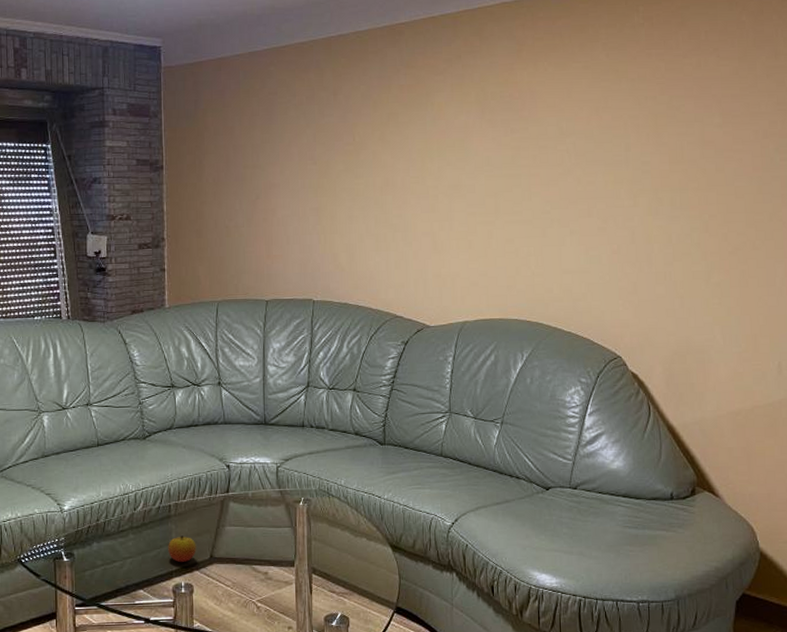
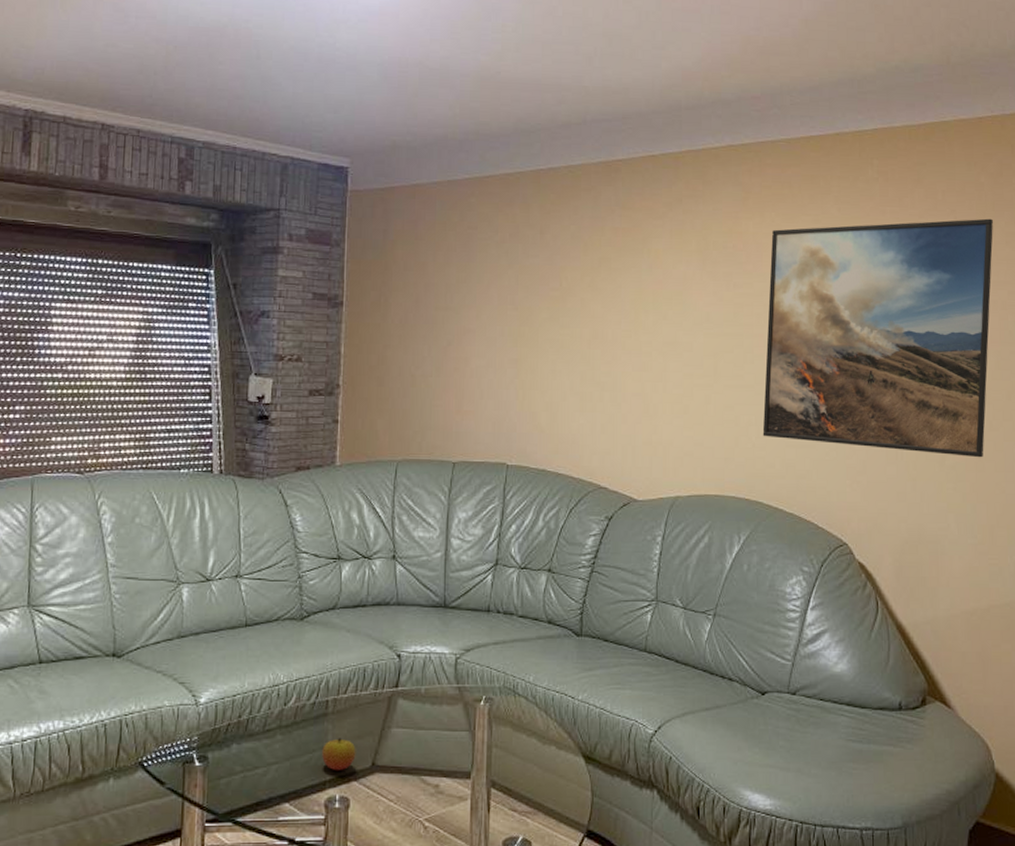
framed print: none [541,54,755,275] -> present [762,218,994,458]

